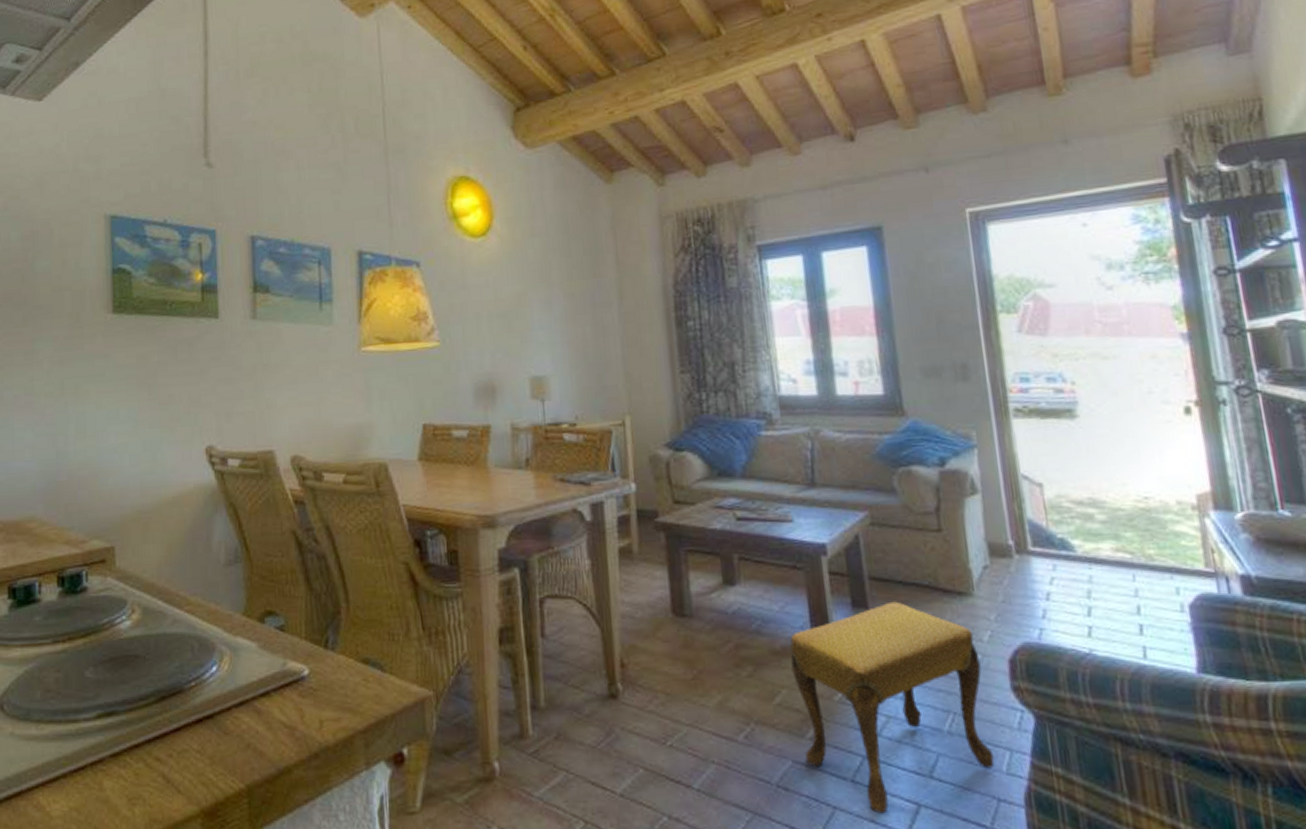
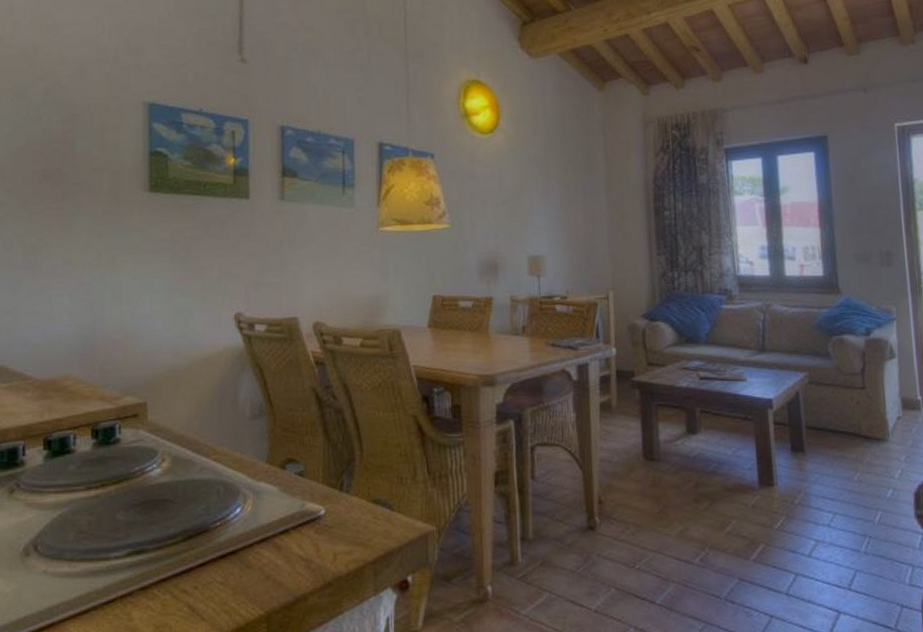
footstool: present [789,601,995,814] -> none [739,446,900,620]

